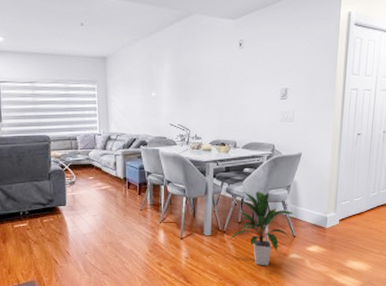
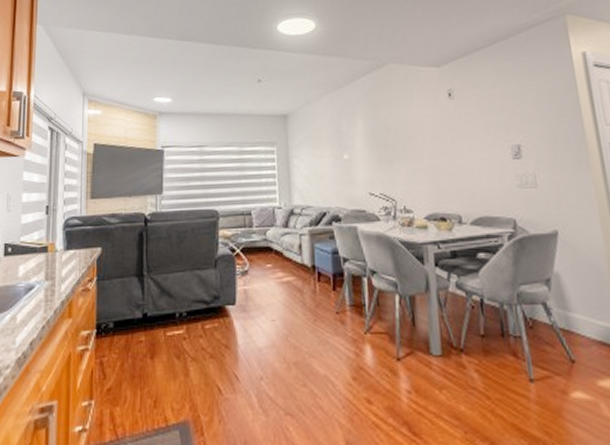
indoor plant: present [229,191,294,266] -> none [470,287,565,411]

